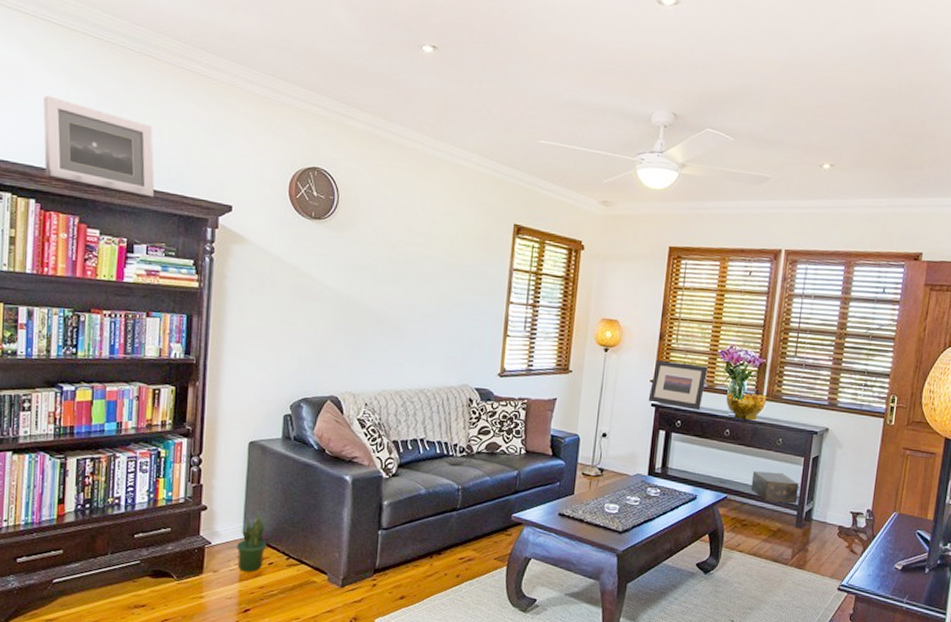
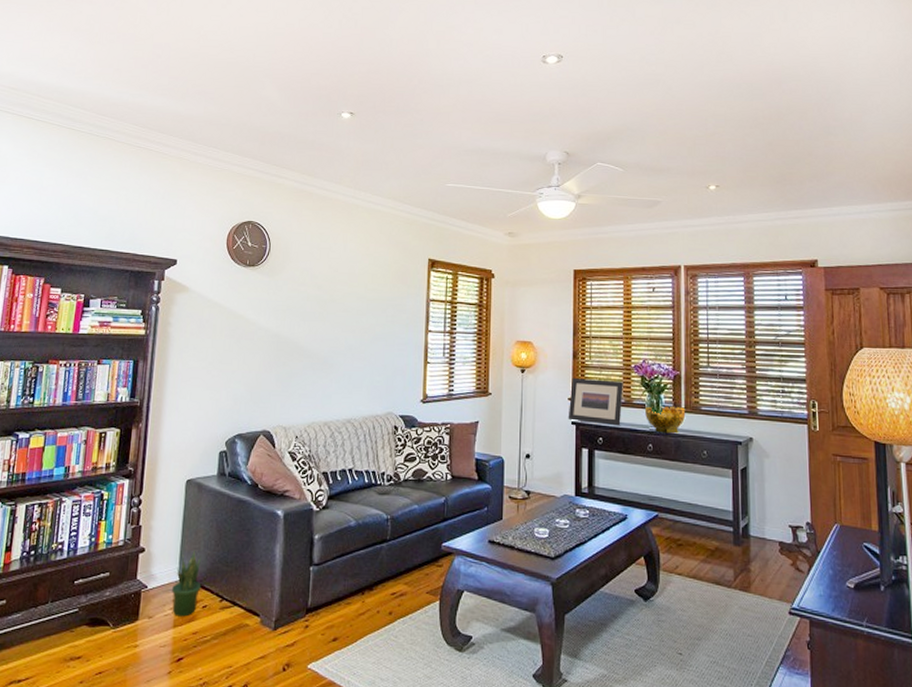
picture frame: present [43,95,155,199] -> none [18,178,112,258]
decorative box: present [750,471,799,504] -> none [681,486,731,520]

